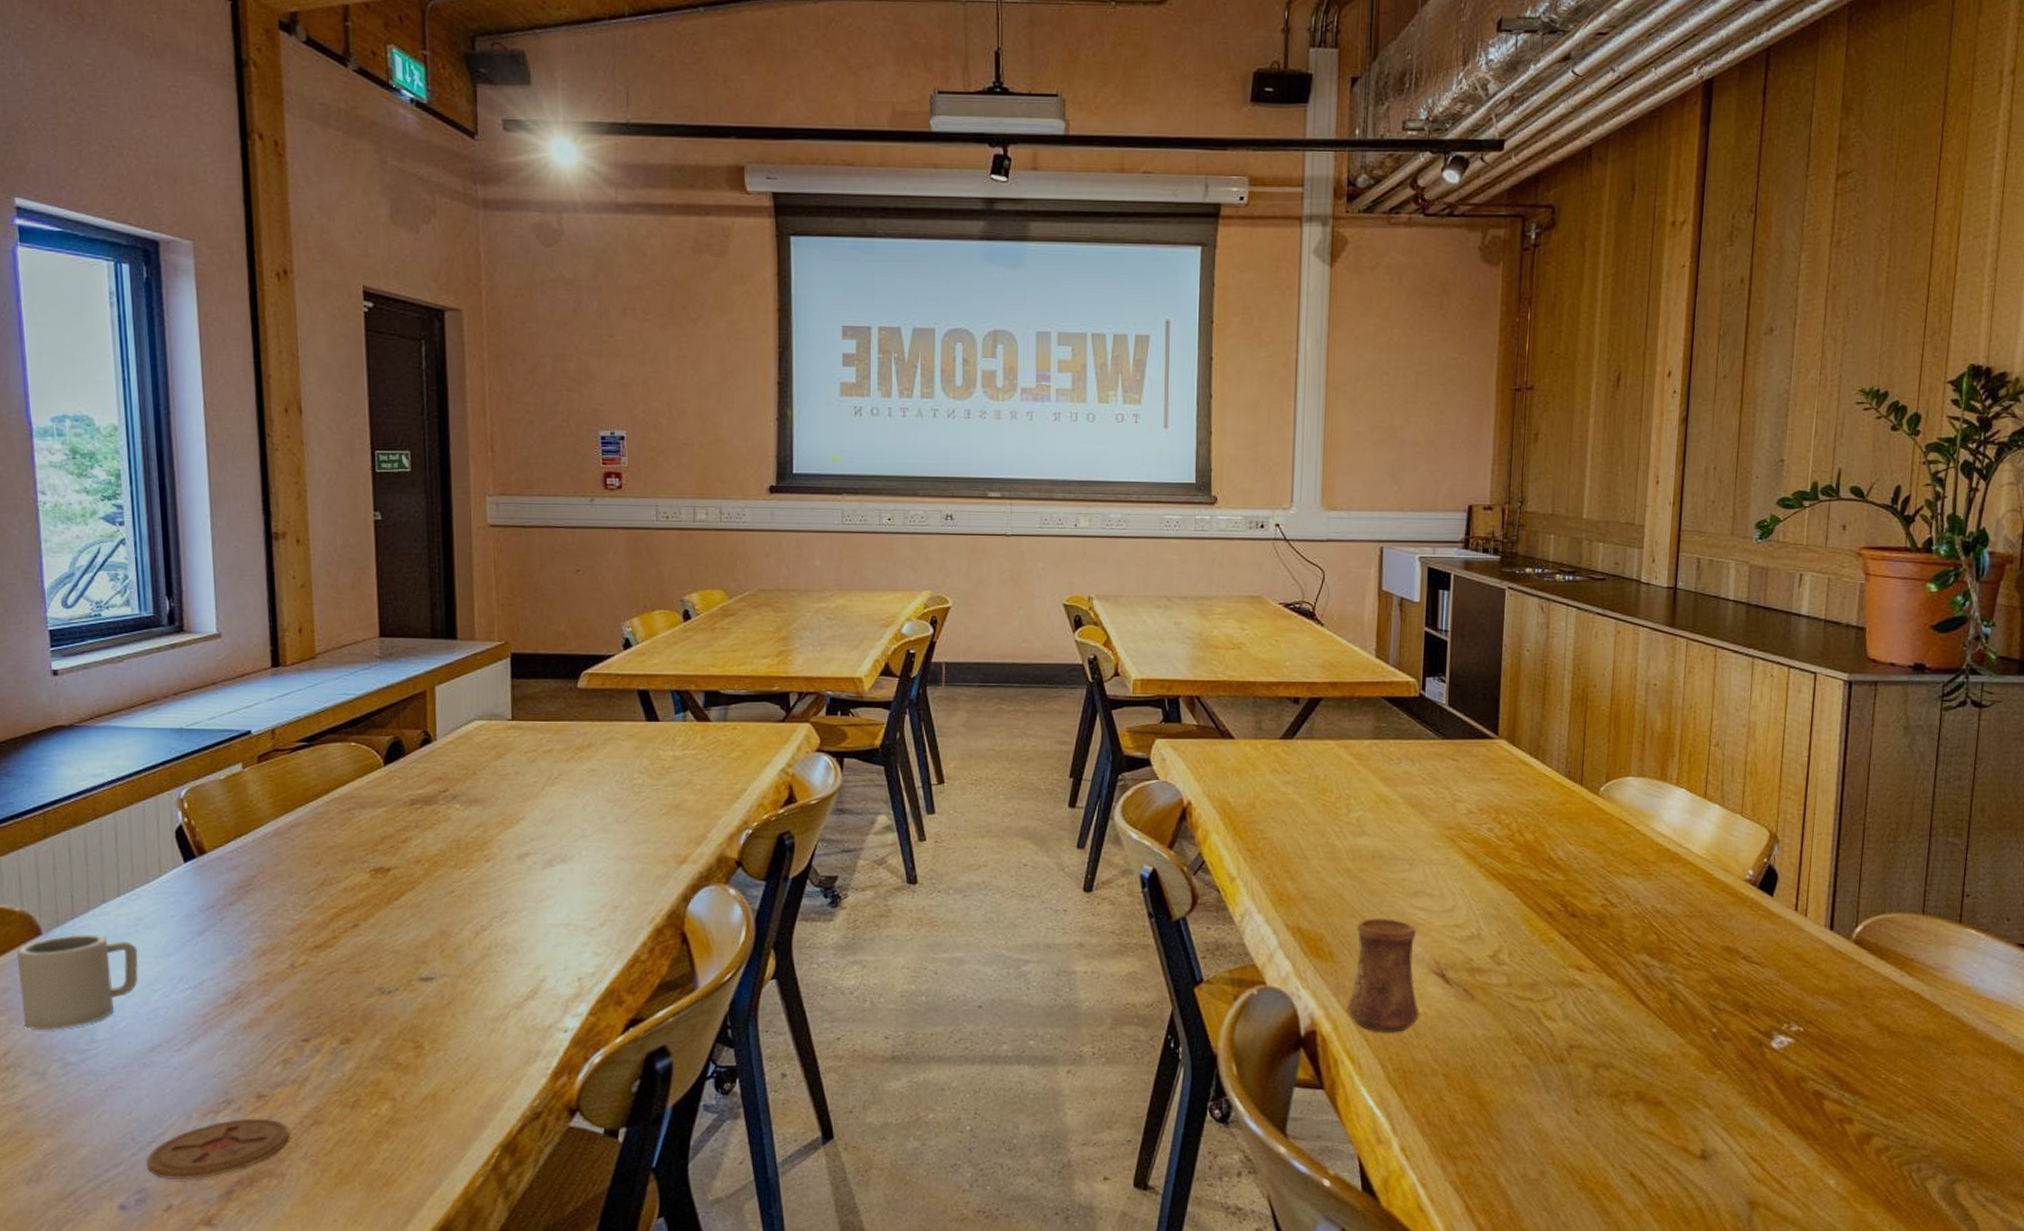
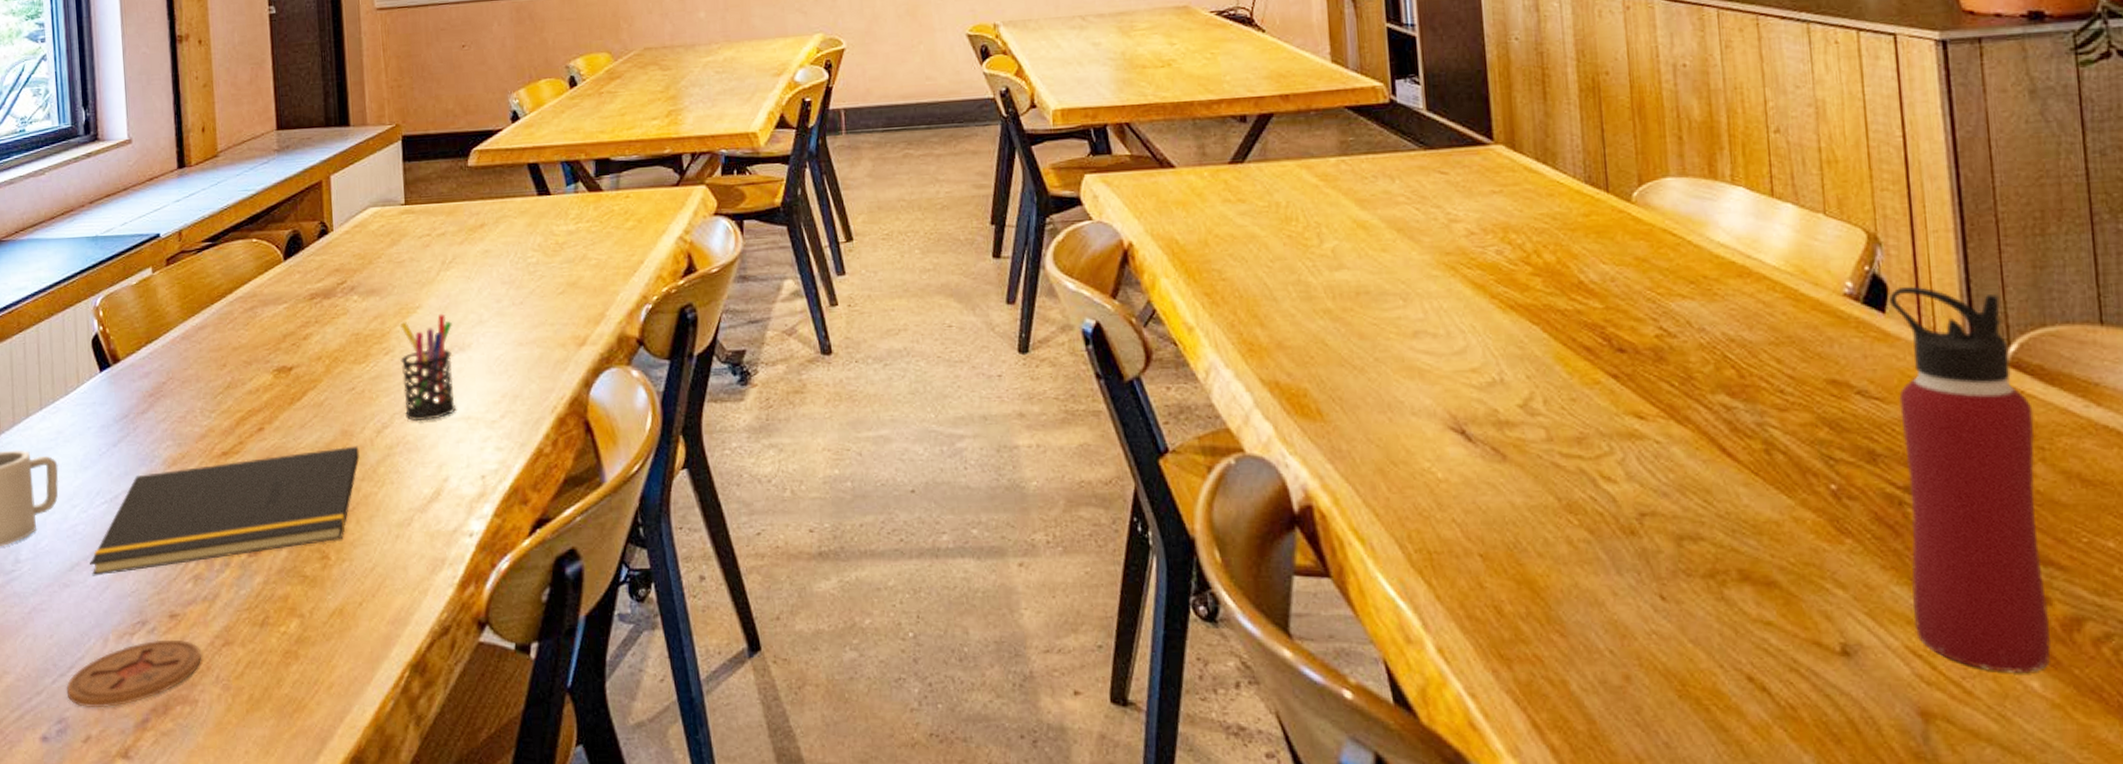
notepad: none [172,945,457,1058] -> present [90,445,360,576]
pen holder: none [501,826,555,926] -> present [399,313,456,422]
cup: present [1347,917,1419,1034] -> none [1346,365,1439,506]
water bottle: none [1756,876,1865,1174] -> present [1889,286,2052,674]

